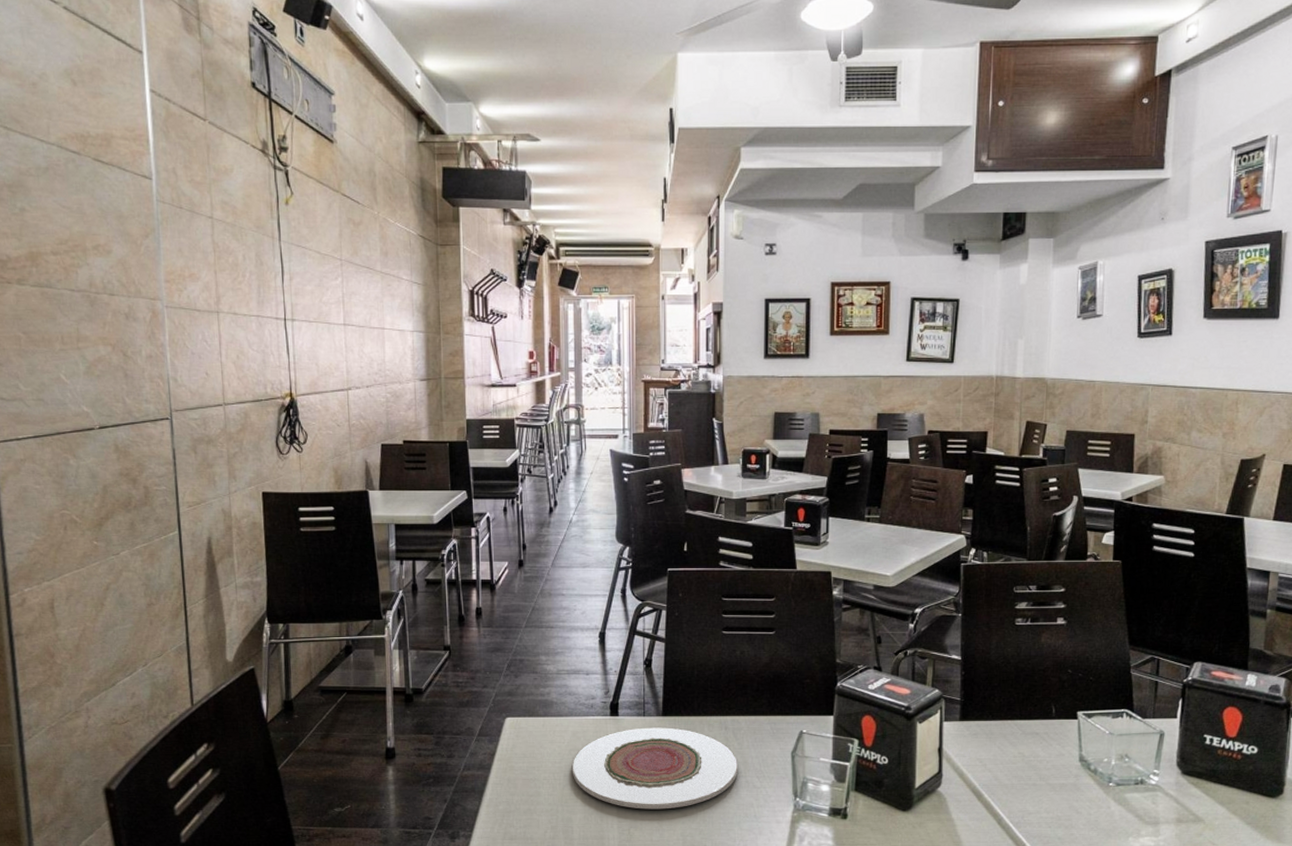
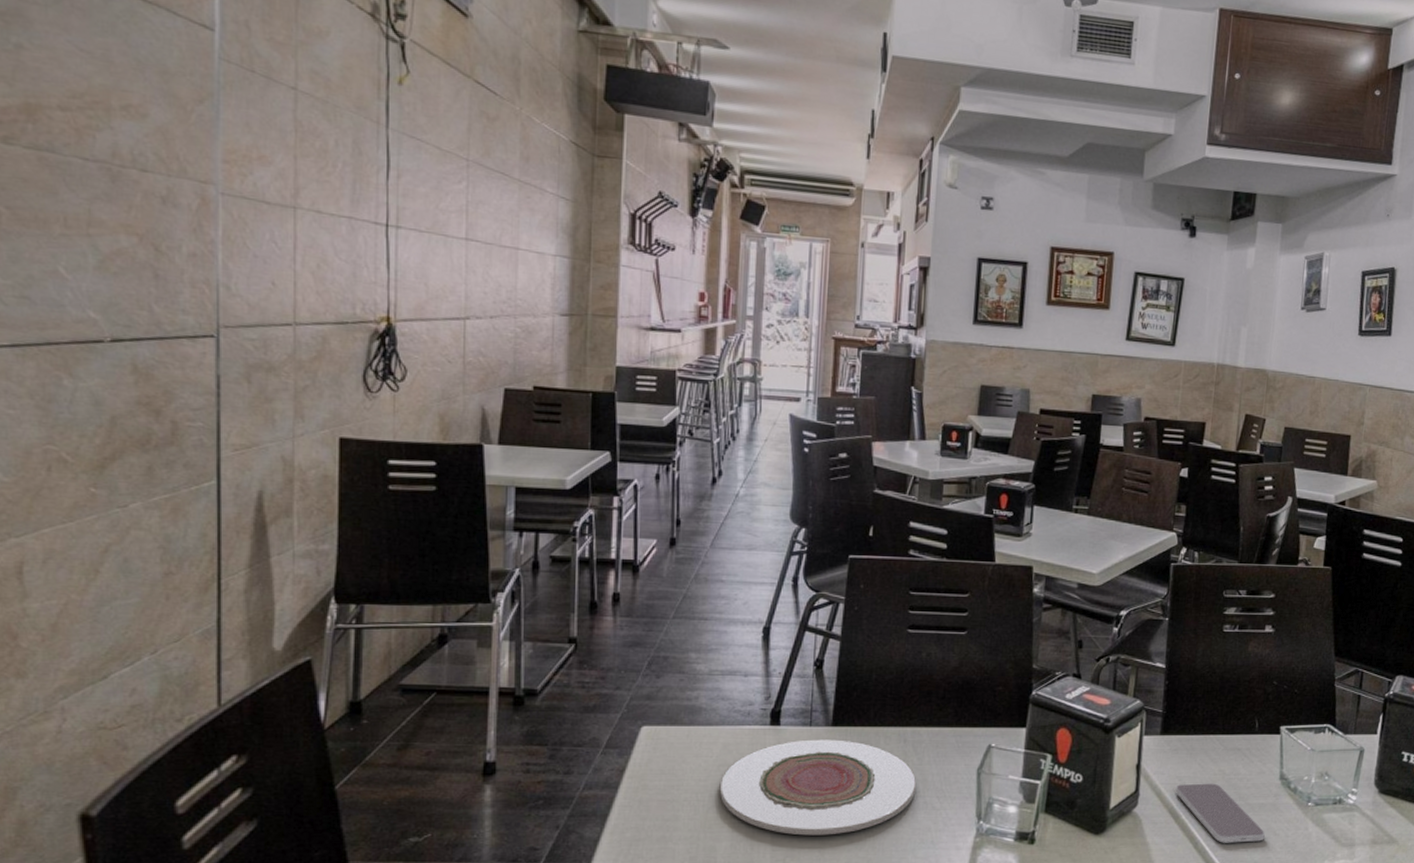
smartphone: none [976,765,1067,820] -> present [1175,783,1265,843]

